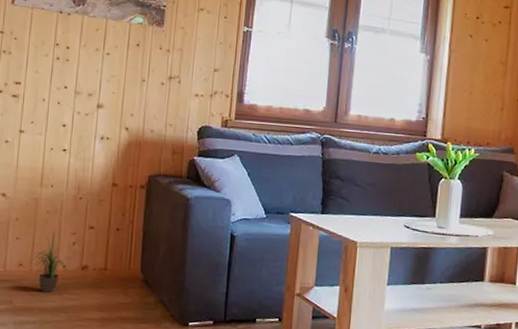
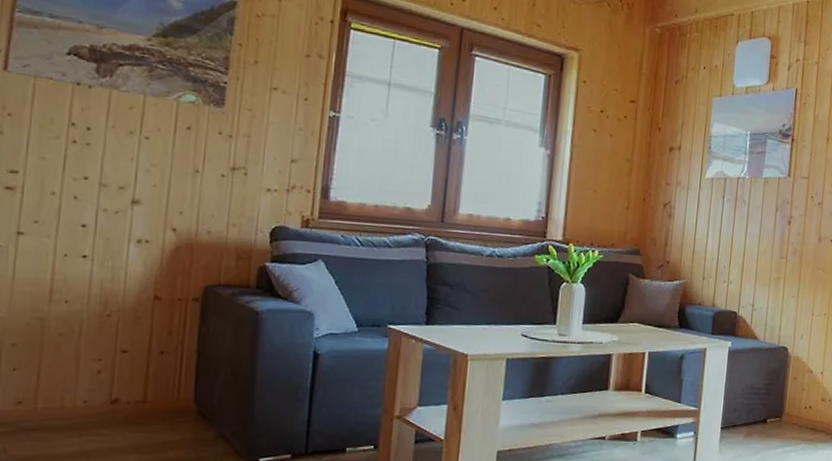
potted plant: present [29,229,67,293] -> none [33,355,89,436]

